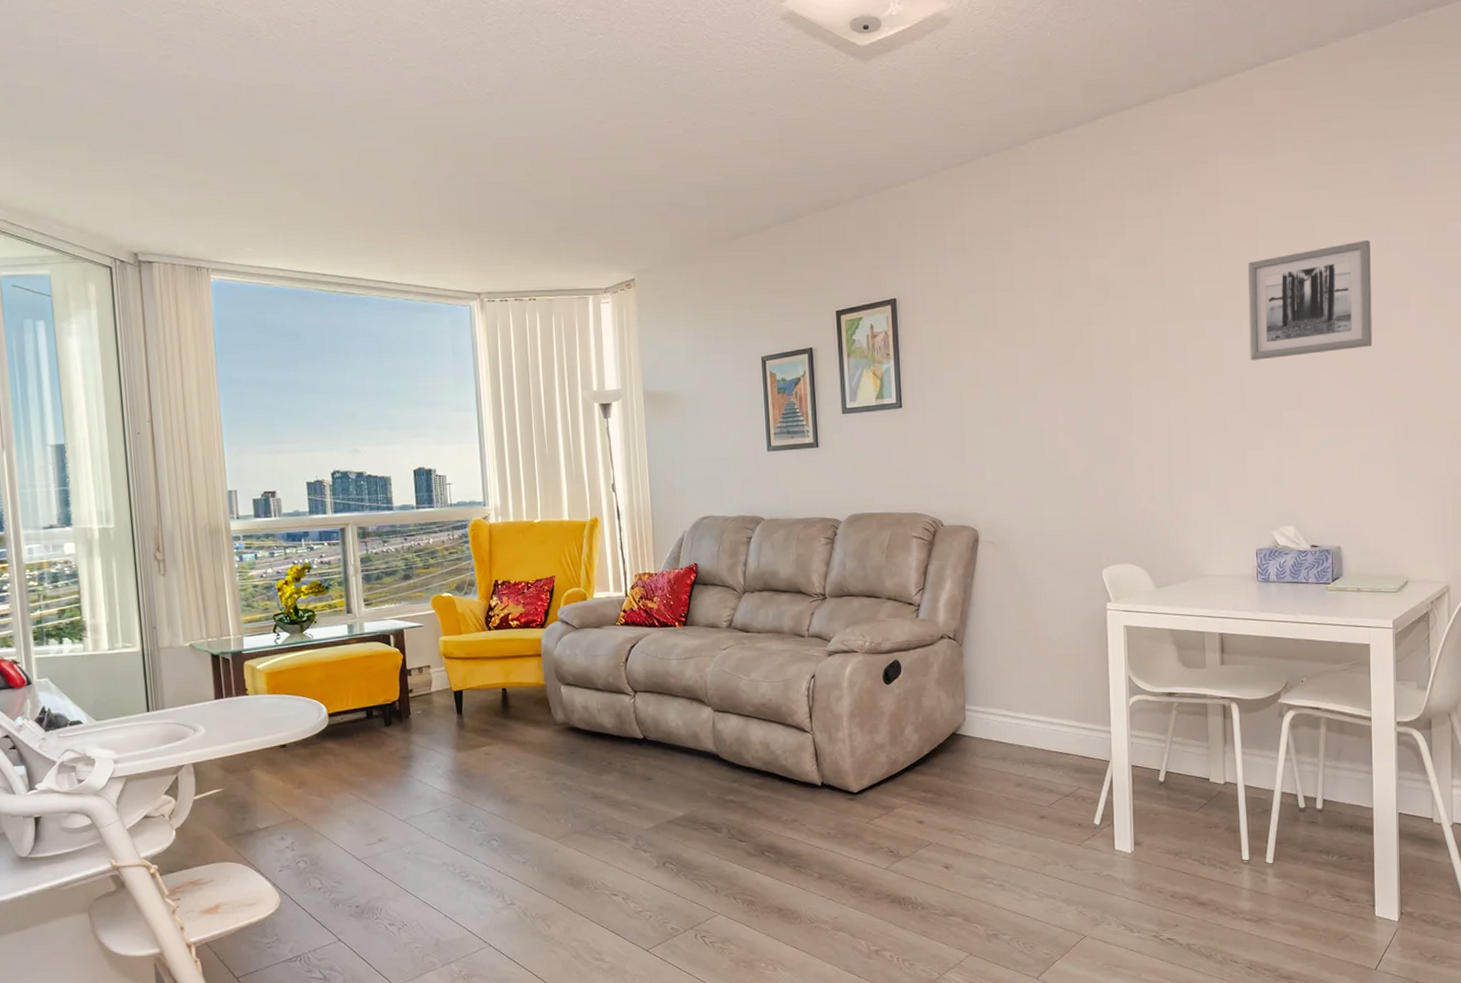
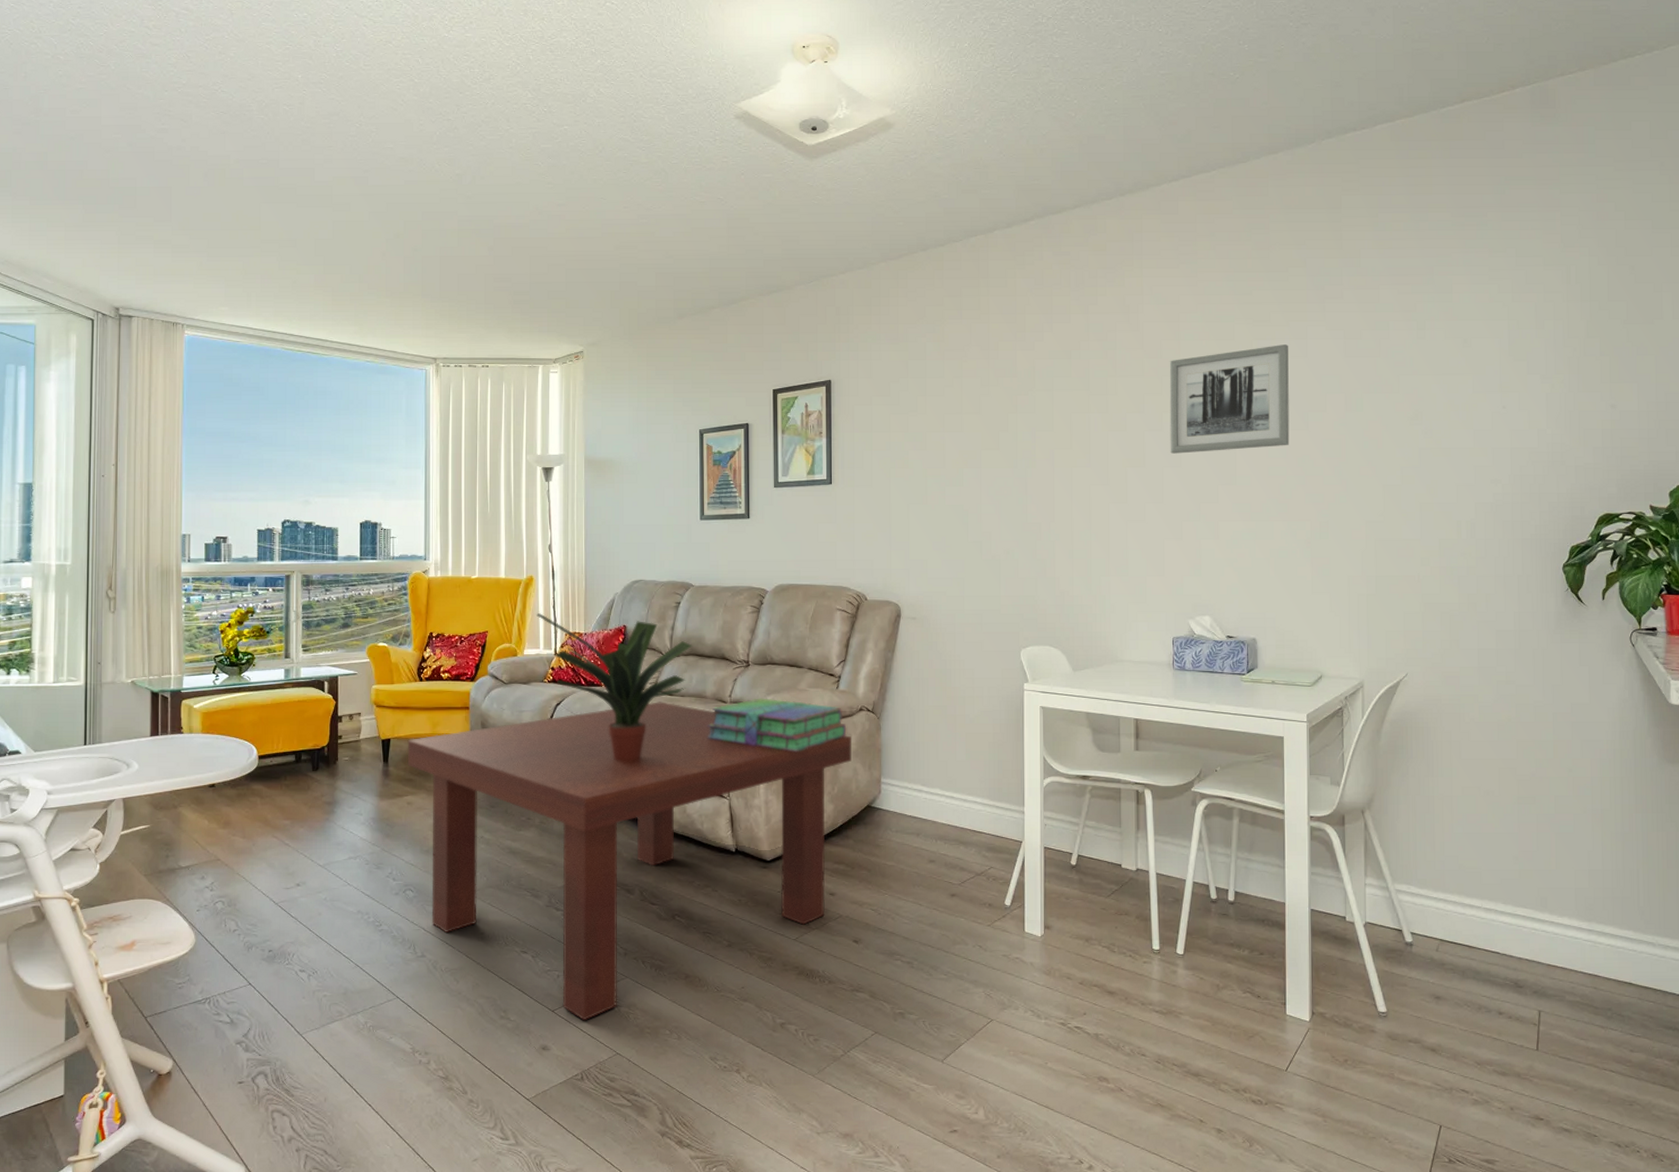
coffee table: none [480,639,935,958] -> present [407,702,851,1021]
potted plant: none [604,555,767,701] -> present [537,613,693,761]
stack of books: none [787,630,929,683] -> present [708,698,847,751]

